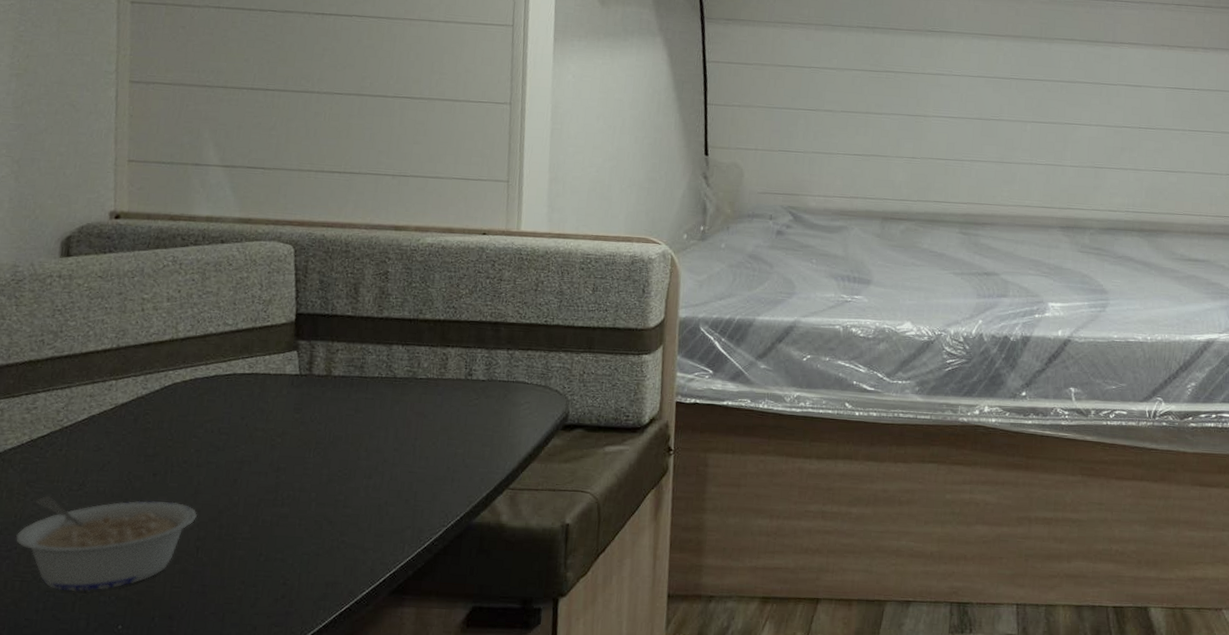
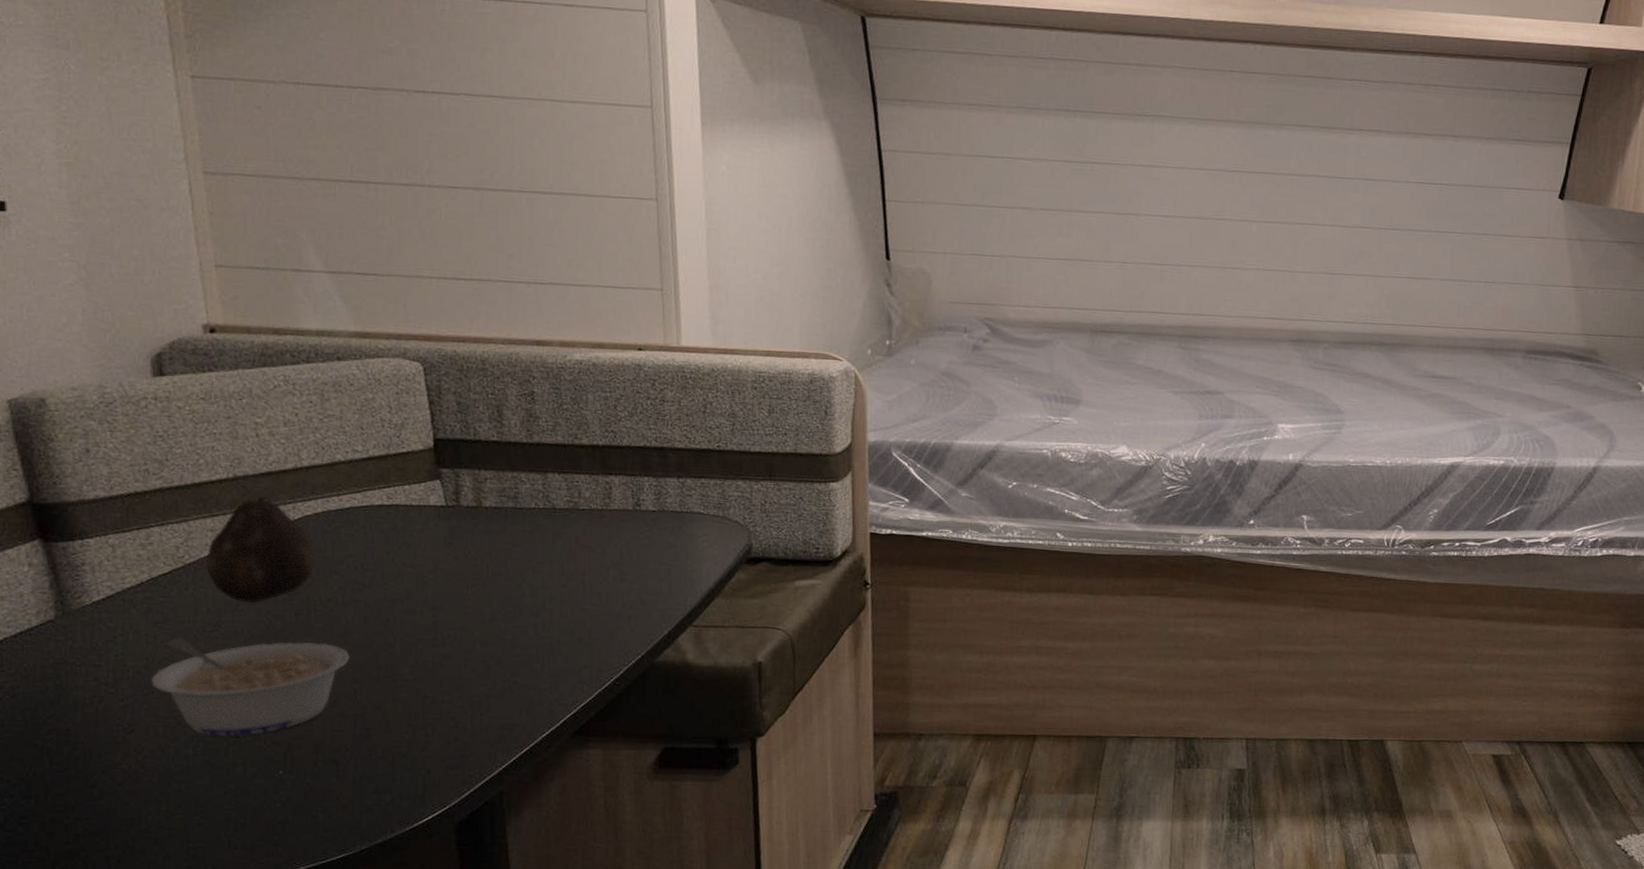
fruit: none [81,364,178,464] -> present [206,495,315,604]

